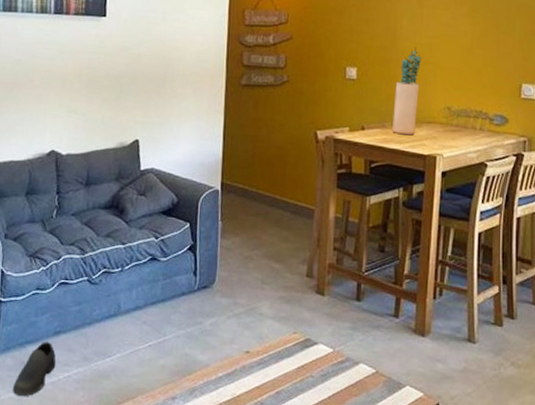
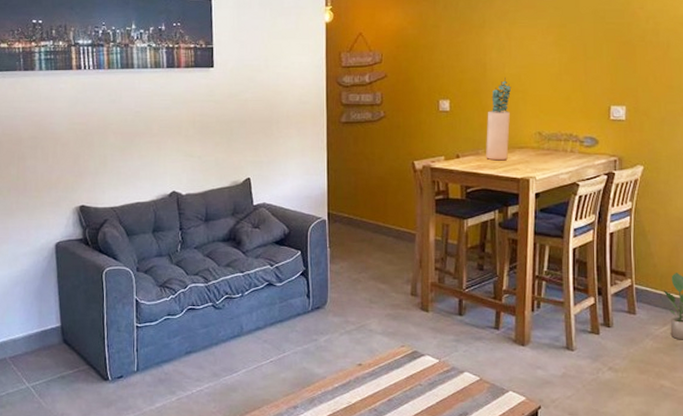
shoe: present [13,341,56,396] -> none [153,361,189,408]

